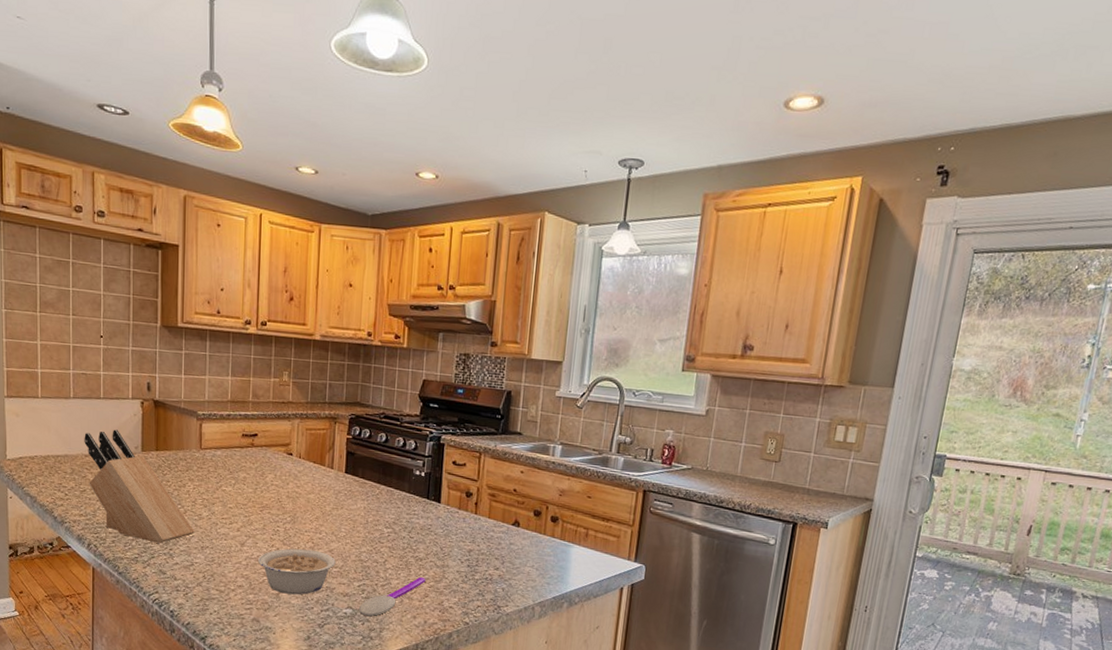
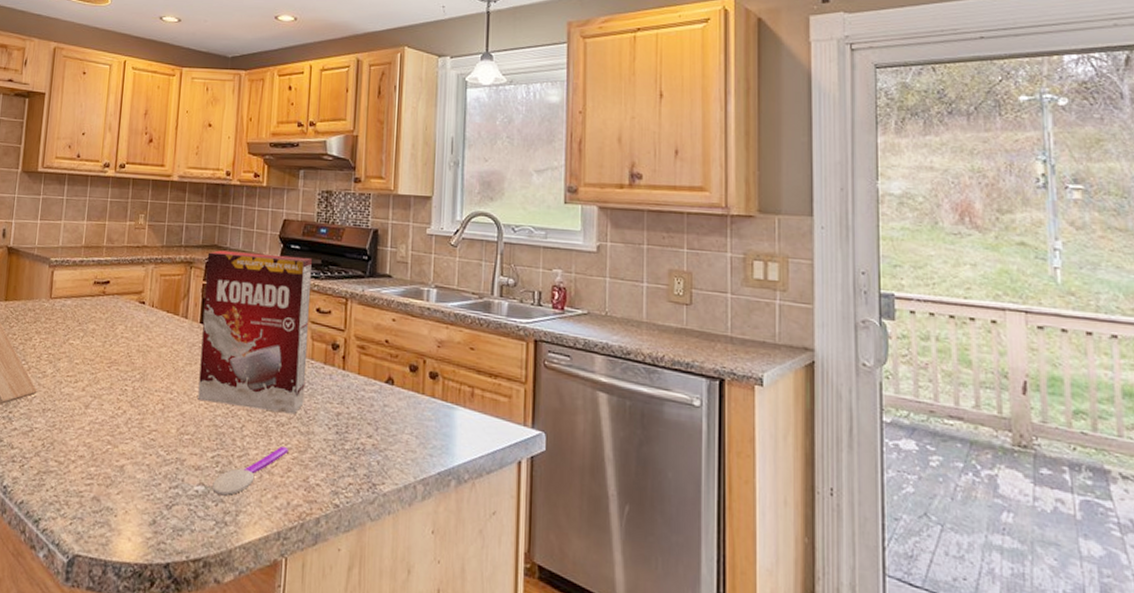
legume: present [258,548,336,595] -> none [103,411,187,468]
cereal box: none [344,407,449,551] -> present [198,250,312,415]

